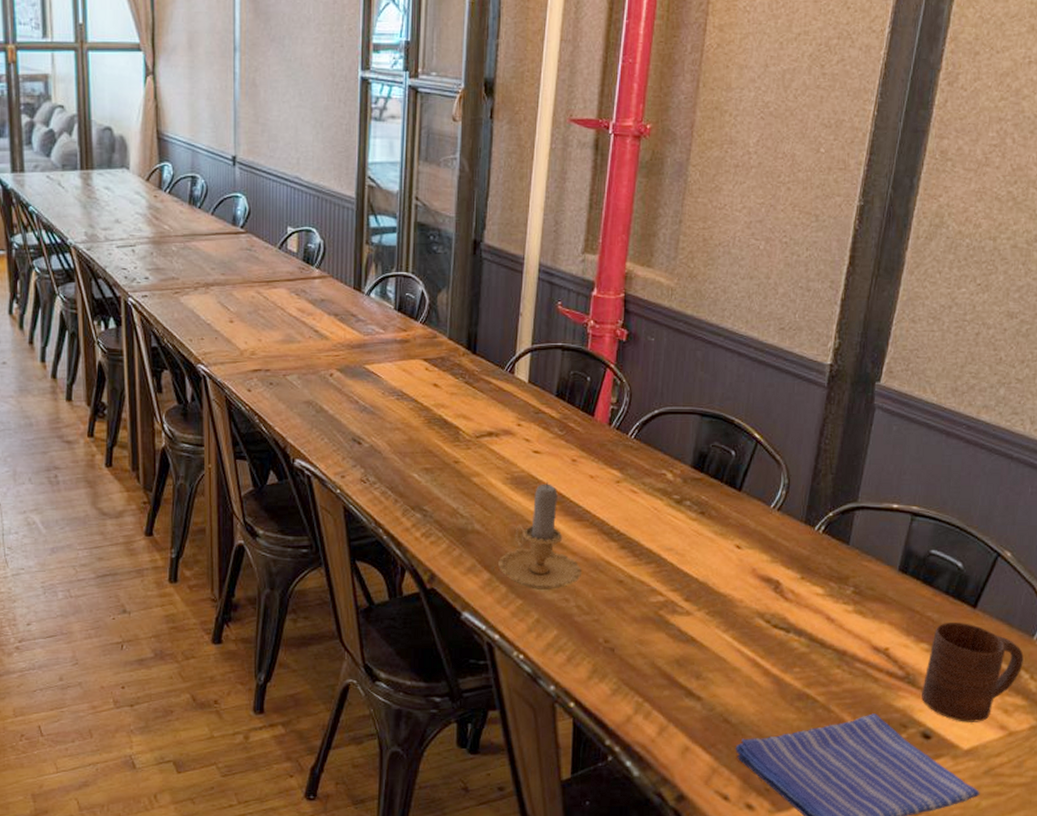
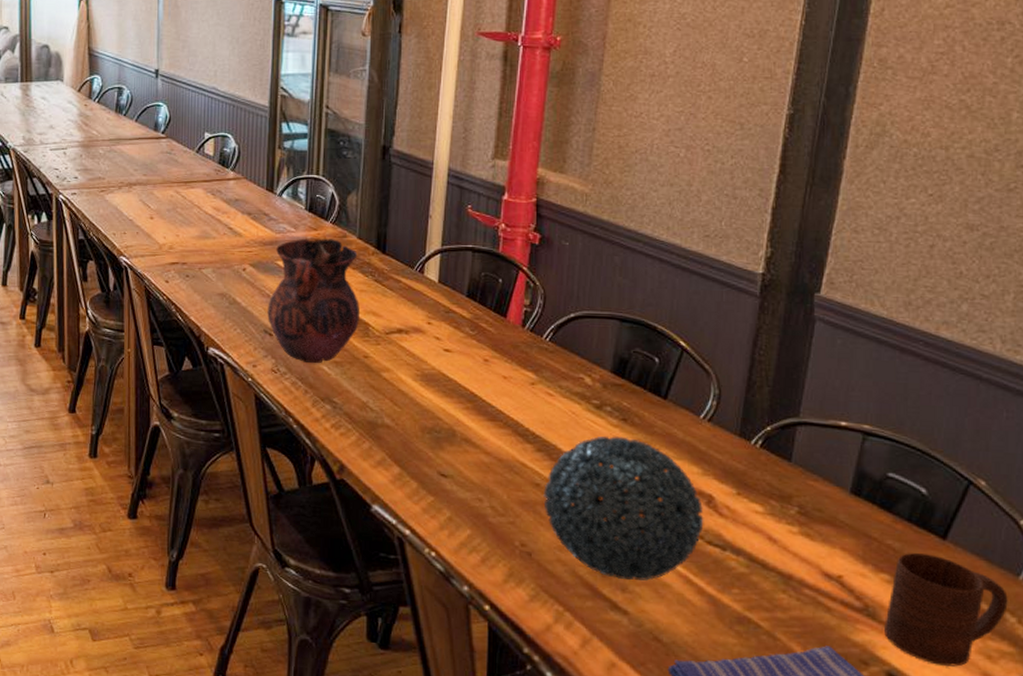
vase: none [356,340,451,472] -> present [267,239,361,364]
candle: present [498,481,581,590] -> none [409,379,495,488]
decorative ball: none [626,529,771,668] -> present [543,436,704,581]

